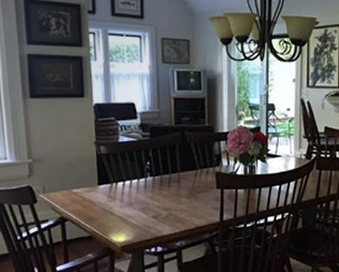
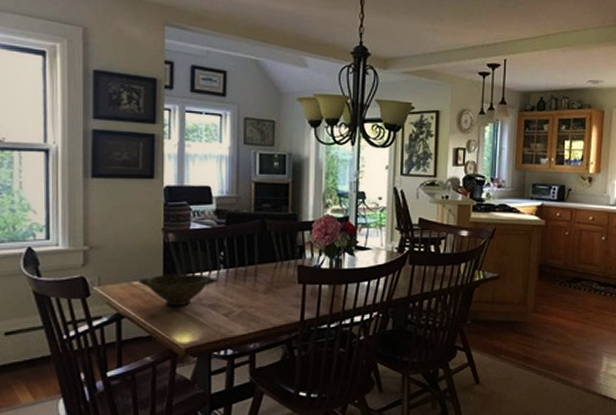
bowl: none [77,181,145,210] -> present [138,273,217,306]

